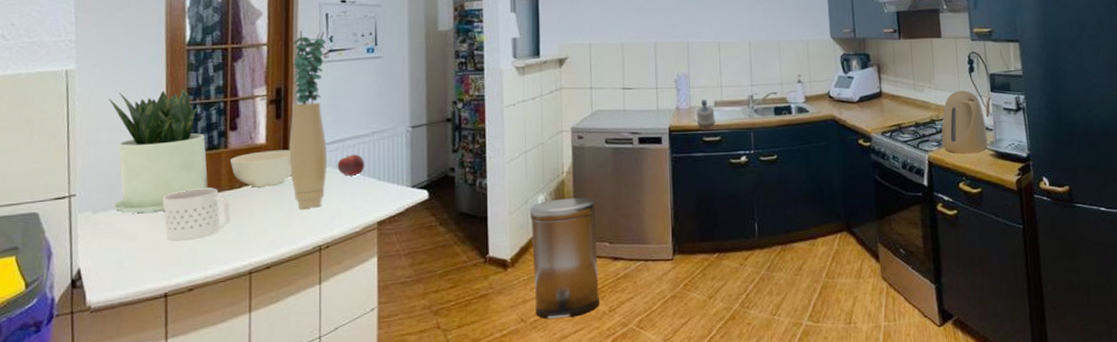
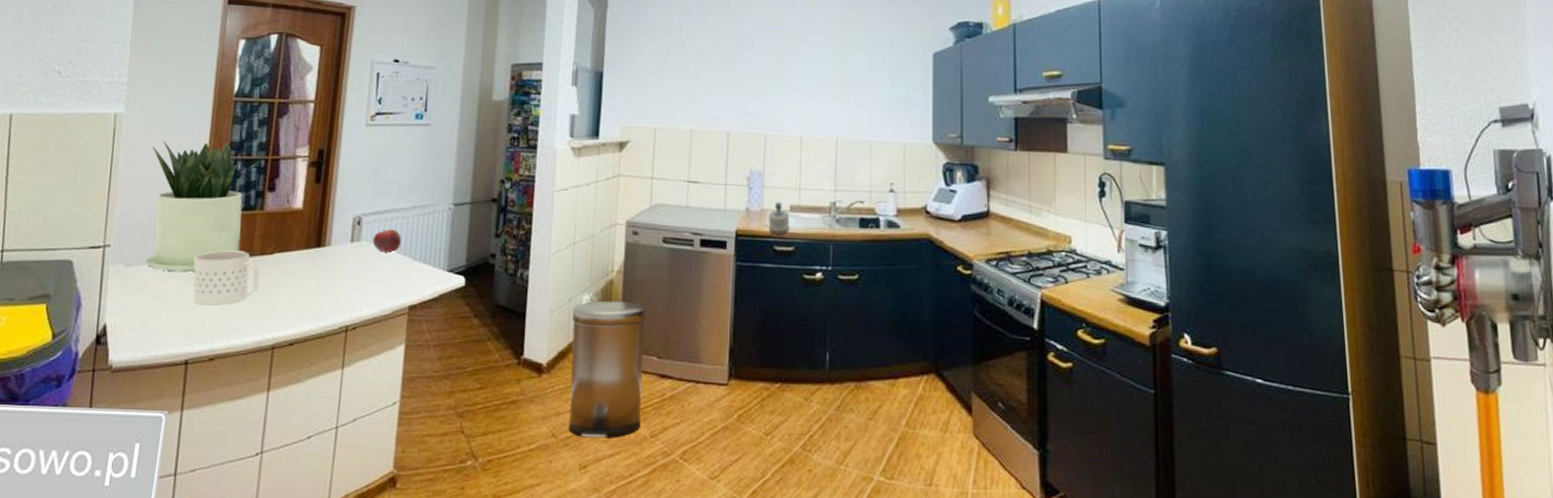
bowl: present [229,149,292,188] -> none [264,216,327,256]
vase: present [289,31,327,209] -> none [324,89,375,284]
kettle: present [941,90,988,154] -> none [1059,218,1117,296]

